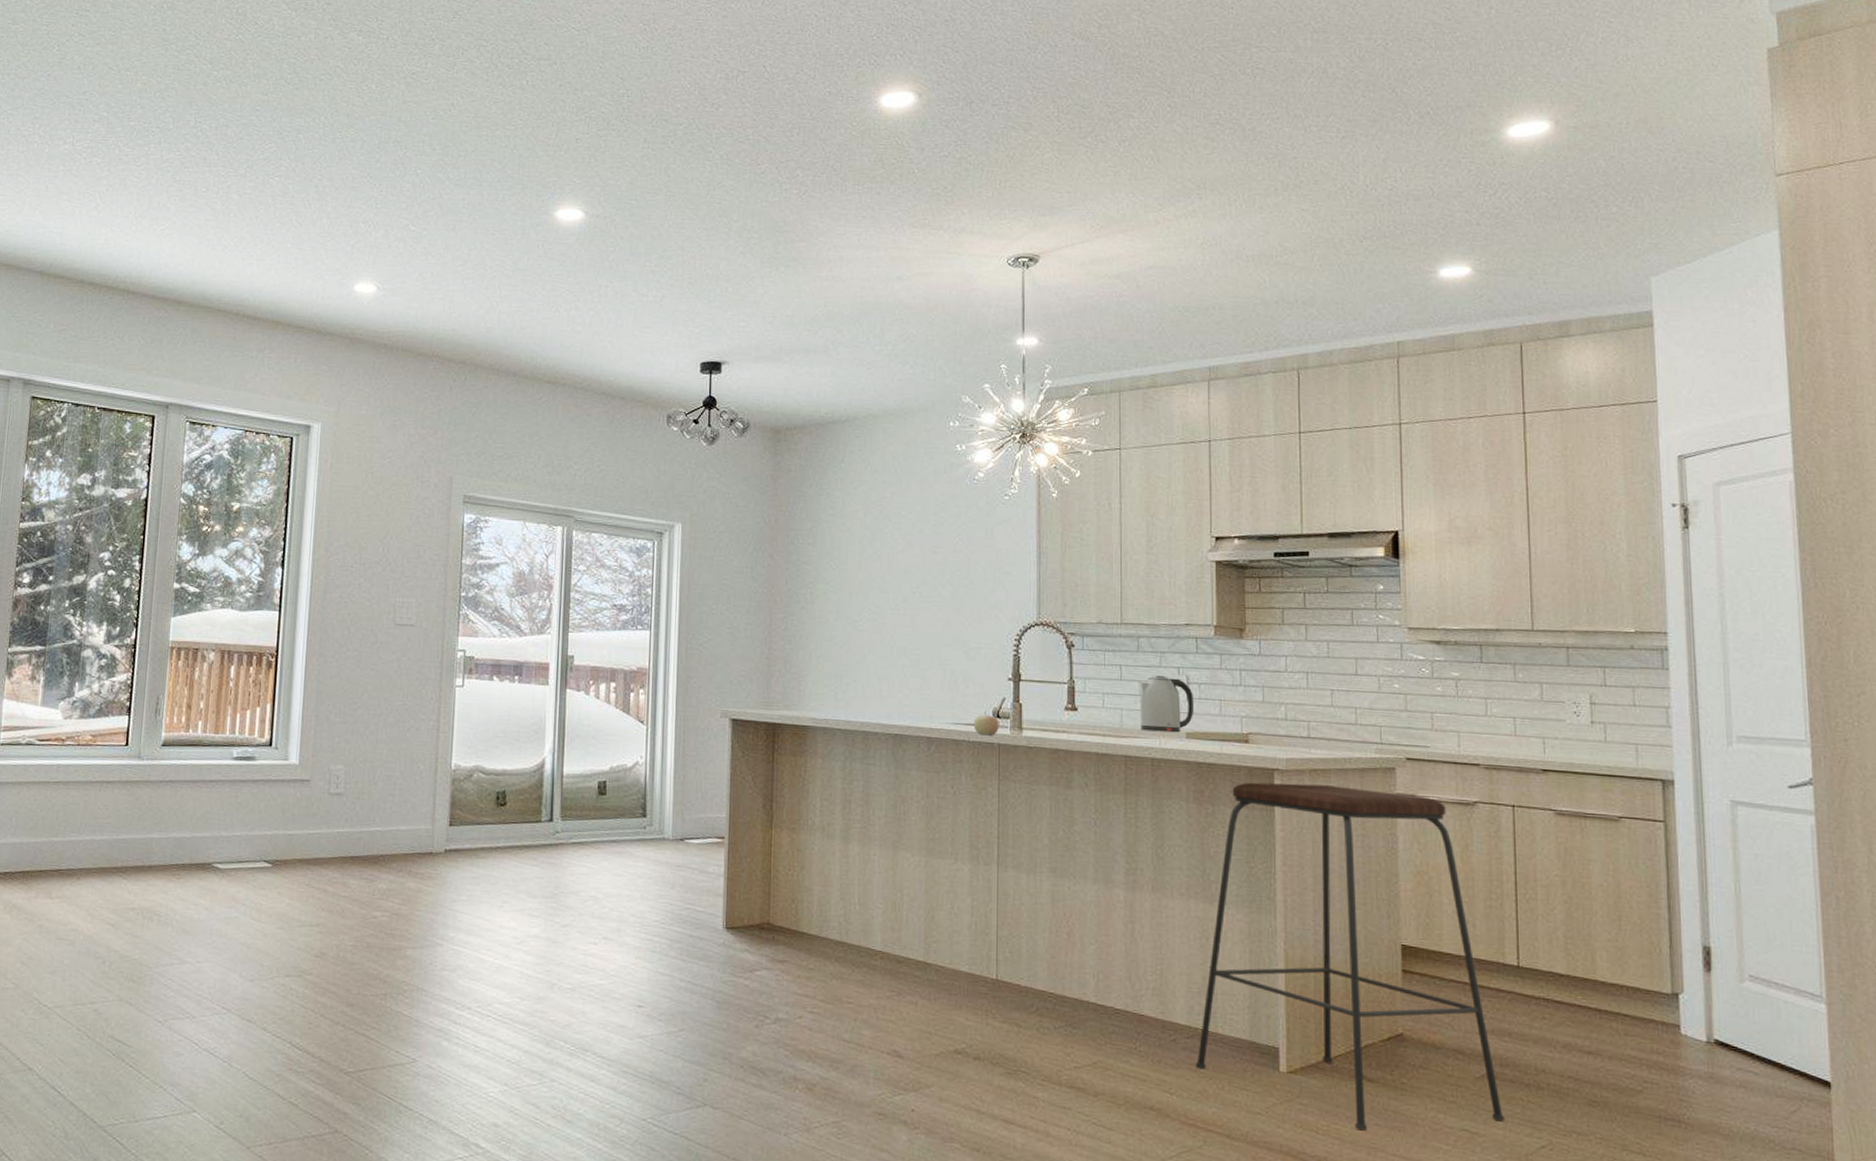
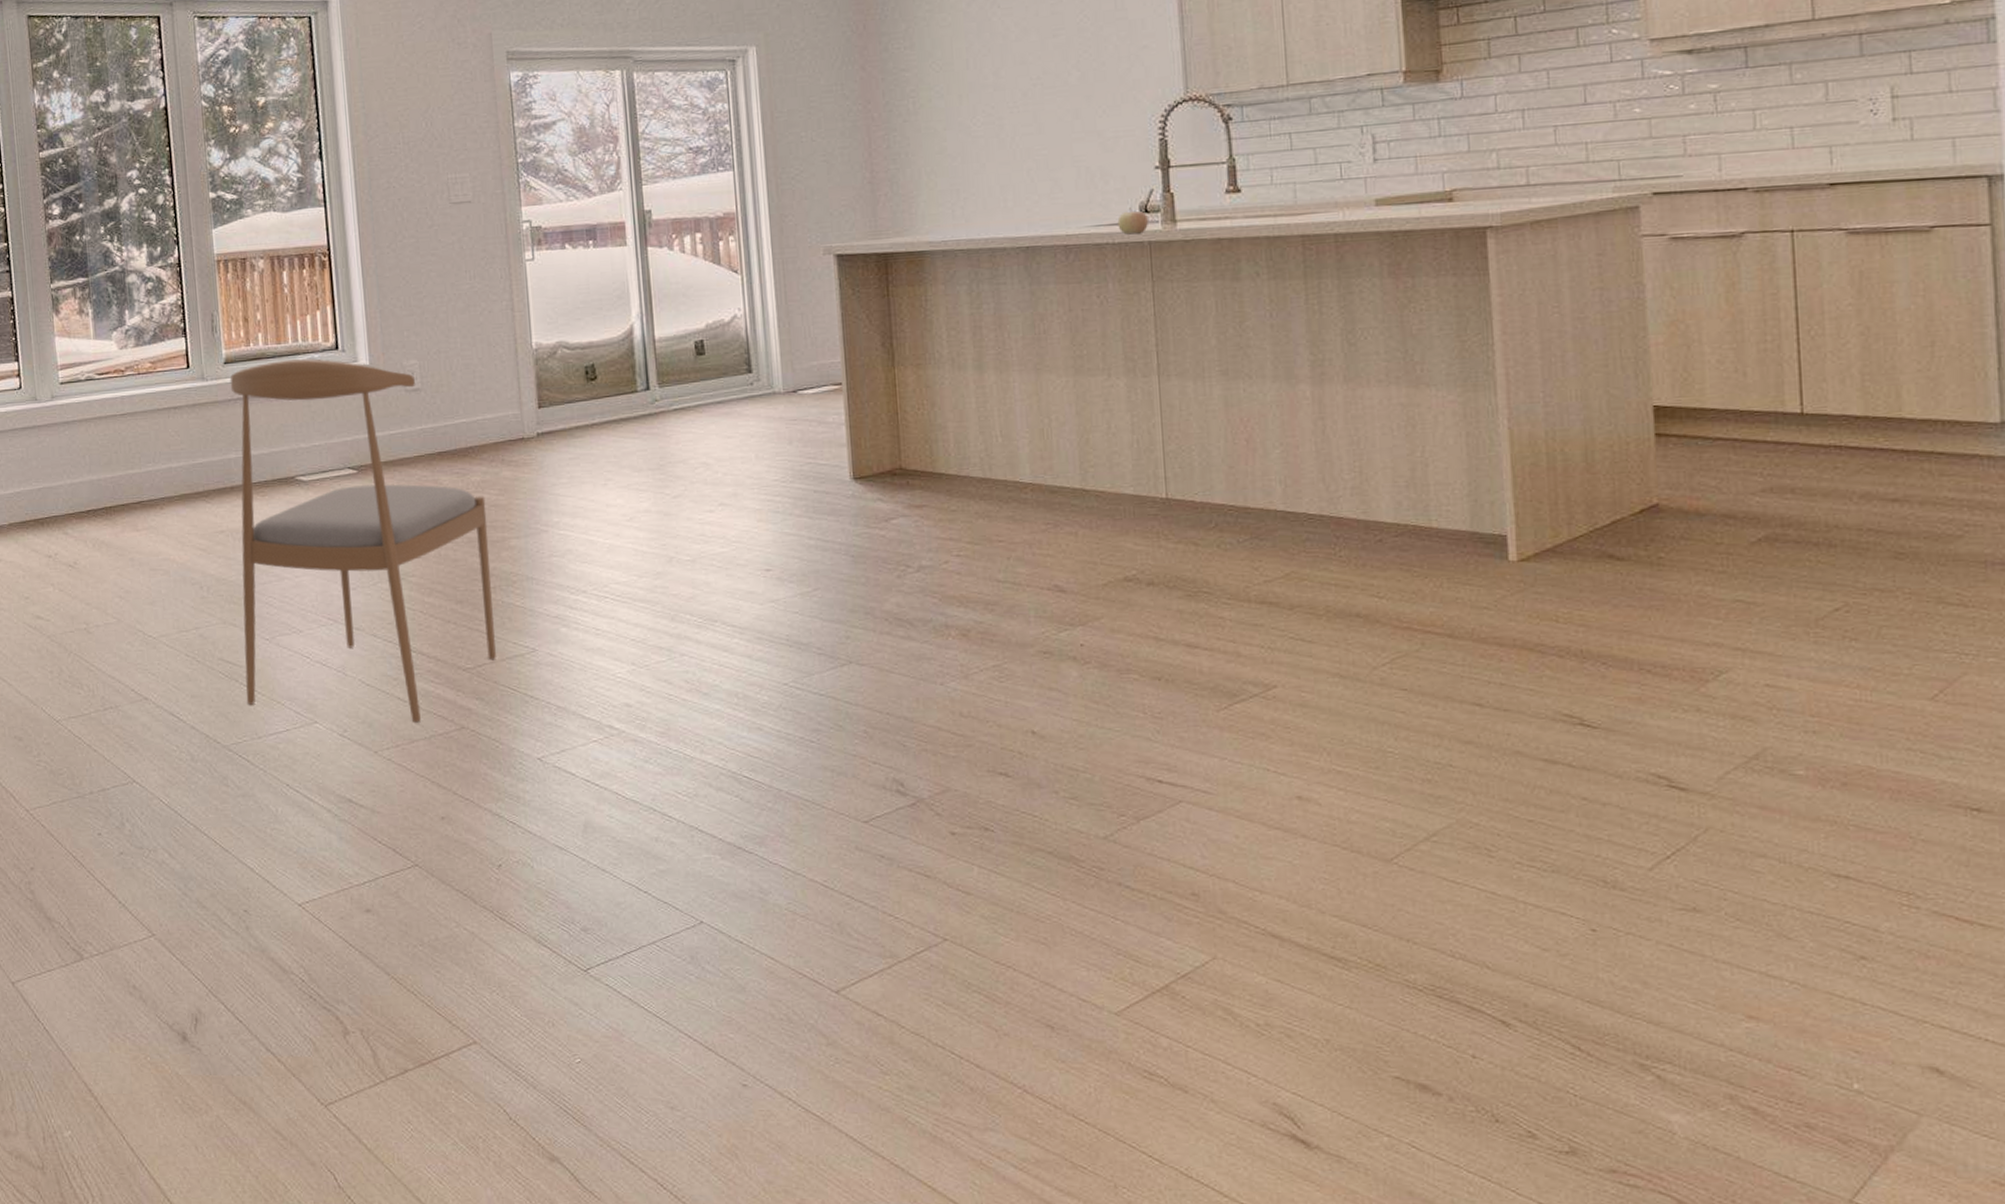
dining chair: none [129,749,389,1122] -> present [229,358,496,723]
kettle: present [1140,676,1193,733] -> none [1315,138,1383,204]
bar stool: present [1195,782,1506,1131] -> none [1406,234,1789,614]

